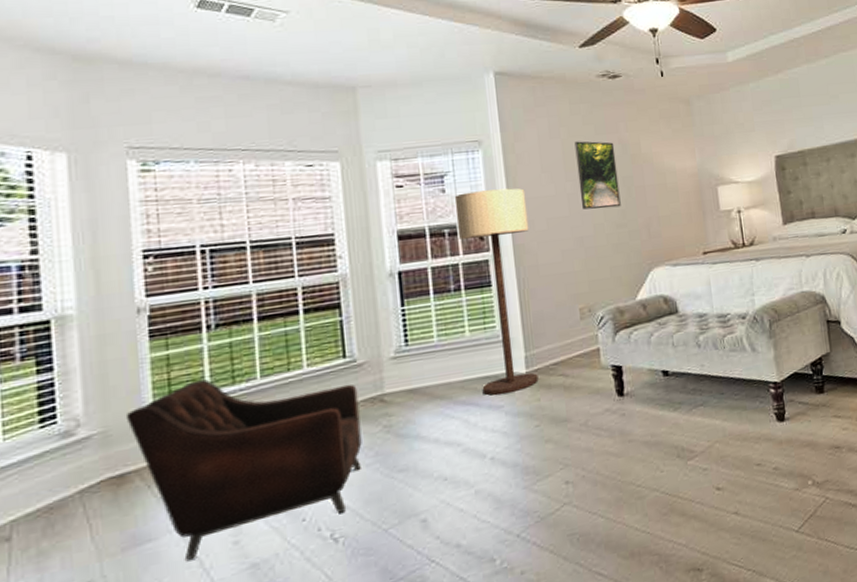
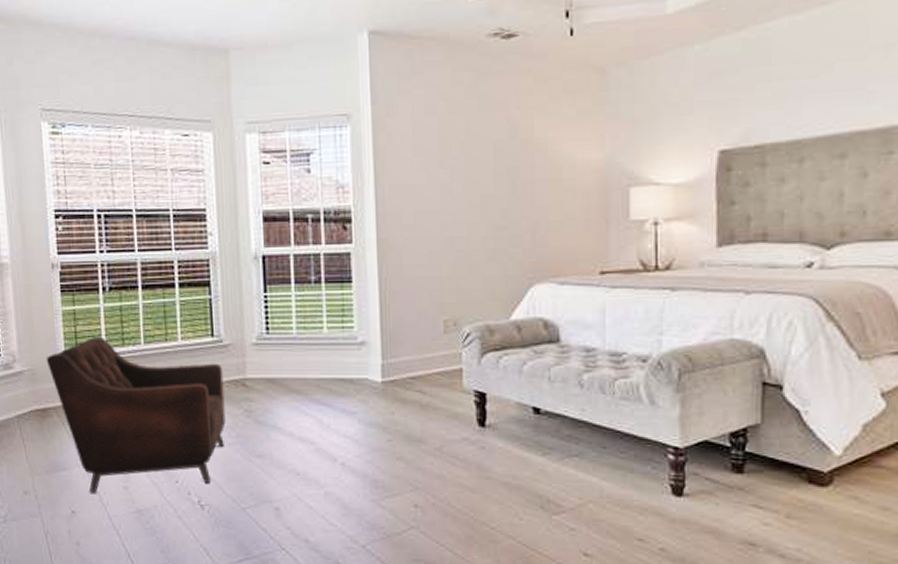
floor lamp: present [454,188,539,396] -> none [319,172,395,400]
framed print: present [574,141,621,210] -> none [453,119,502,205]

